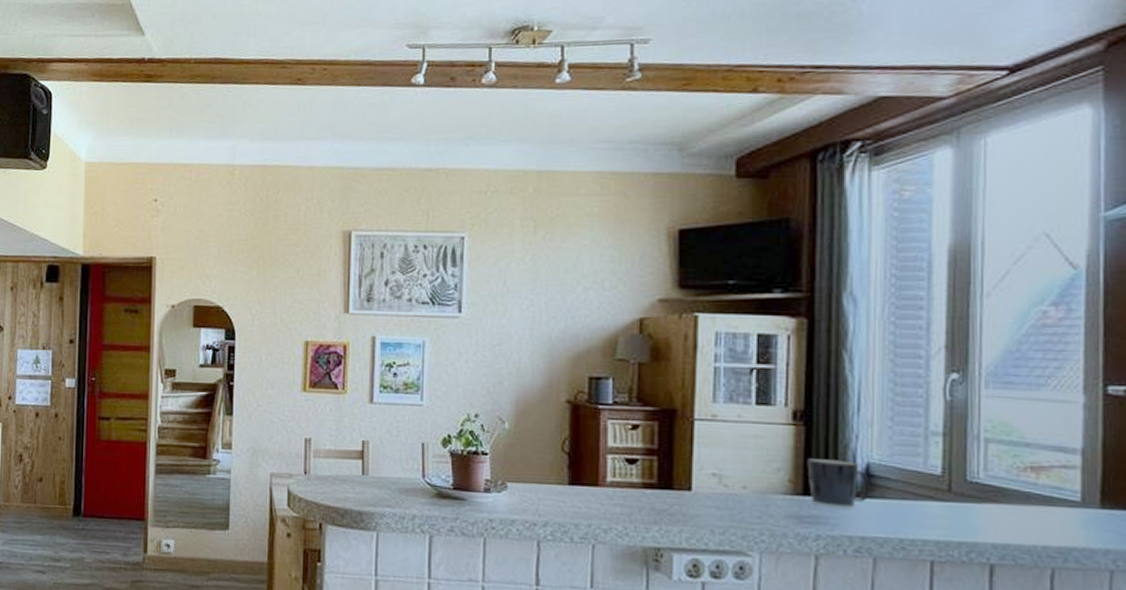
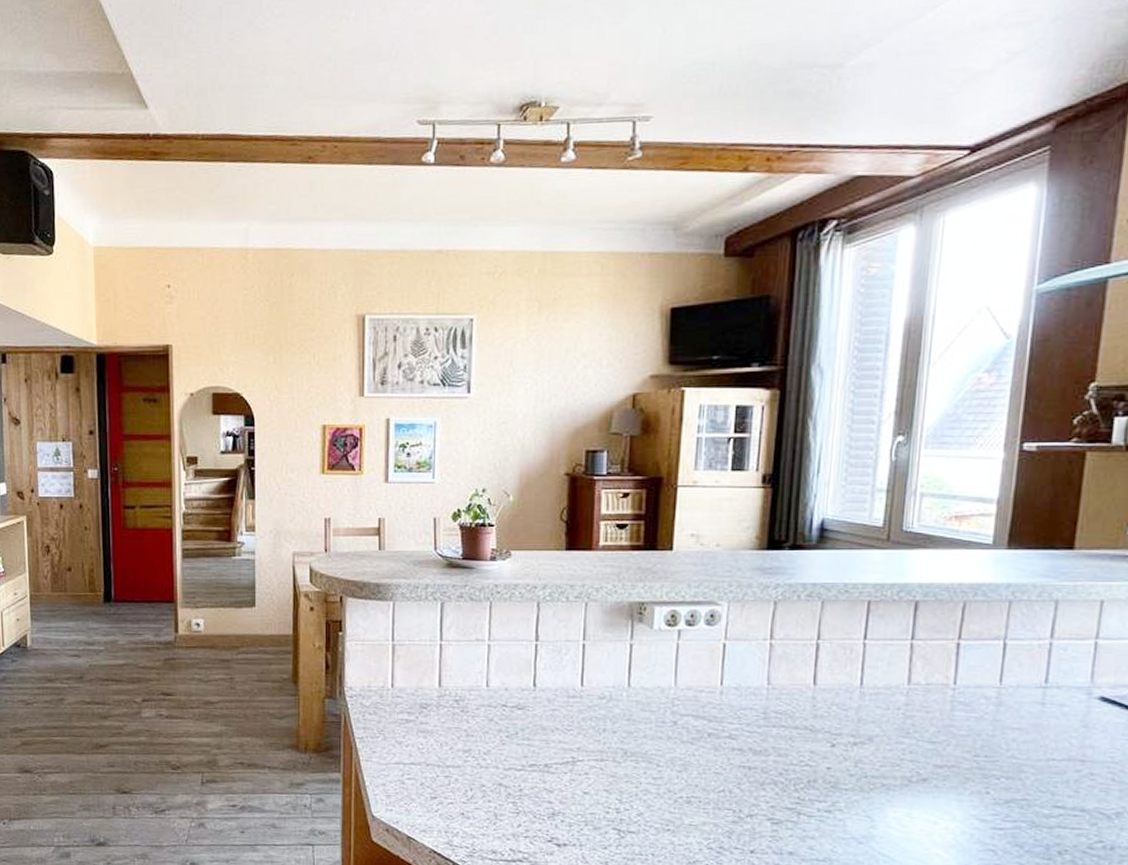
mug: present [807,459,871,510] -> none [772,517,824,561]

